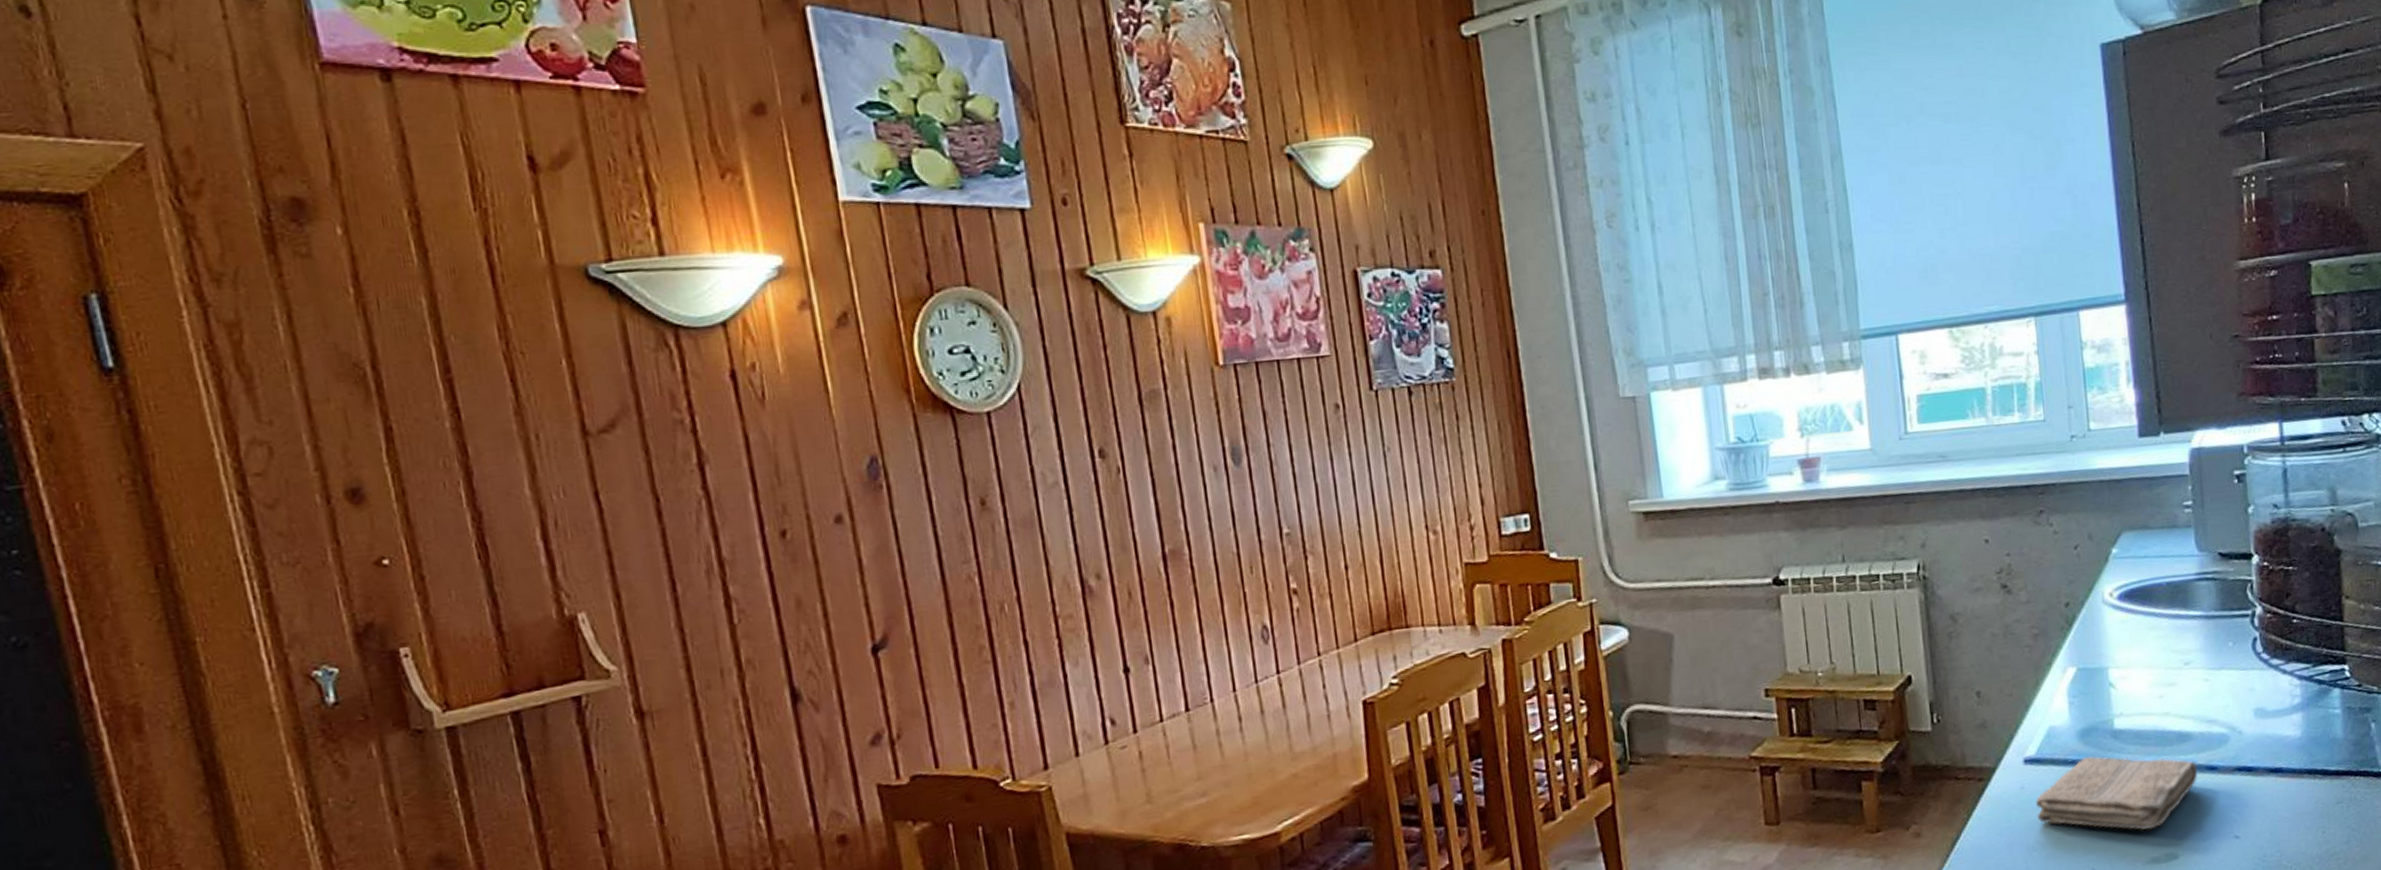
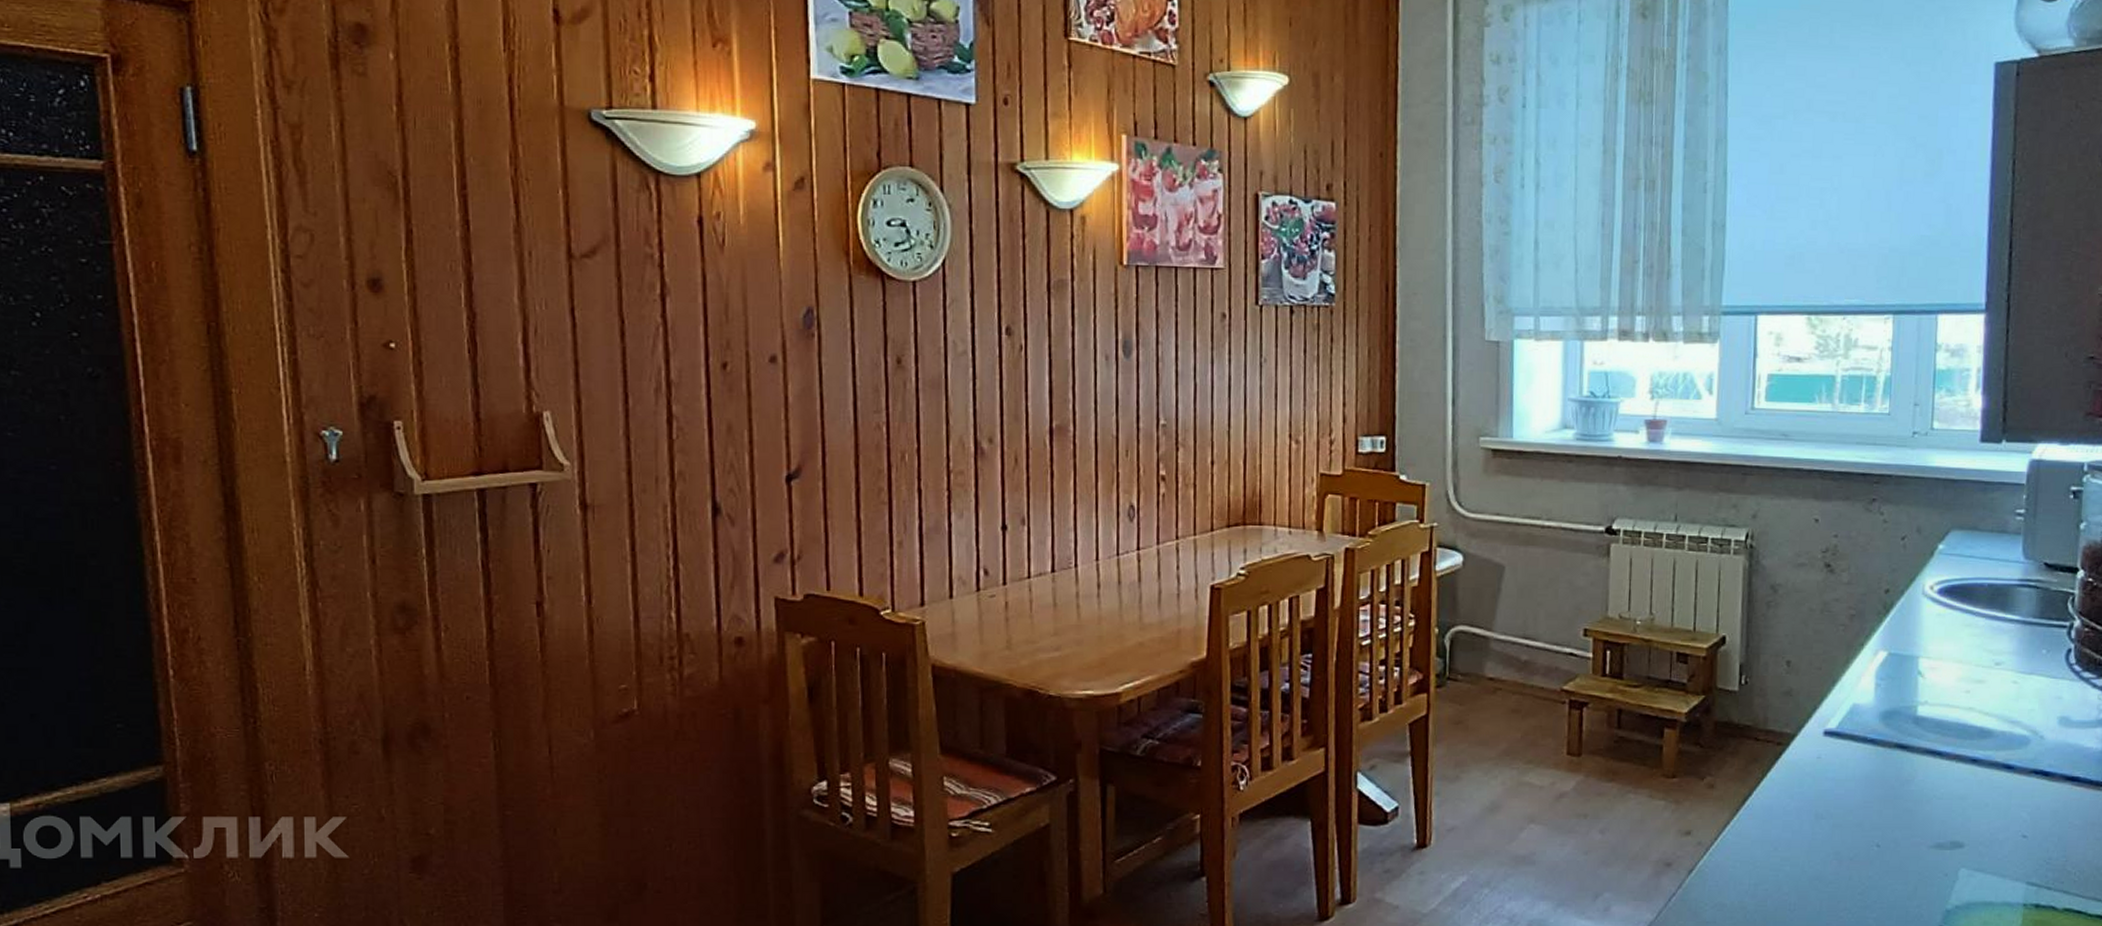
washcloth: present [2036,756,2197,831] -> none [1829,738,1994,816]

